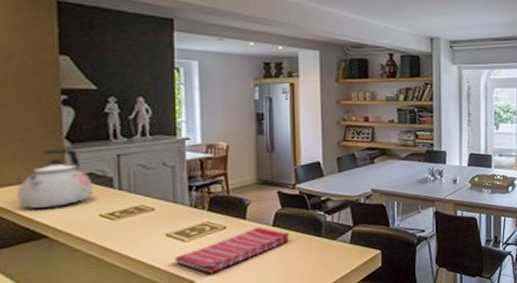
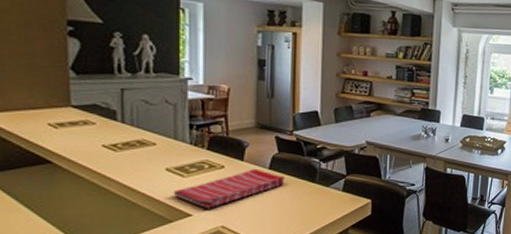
kettle: present [16,149,93,209] -> none [22,79,97,135]

